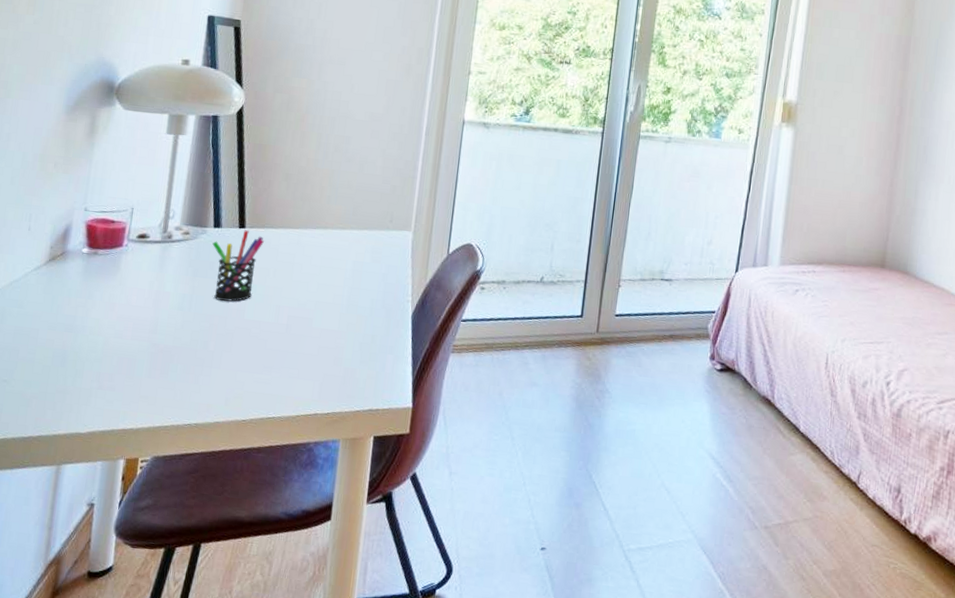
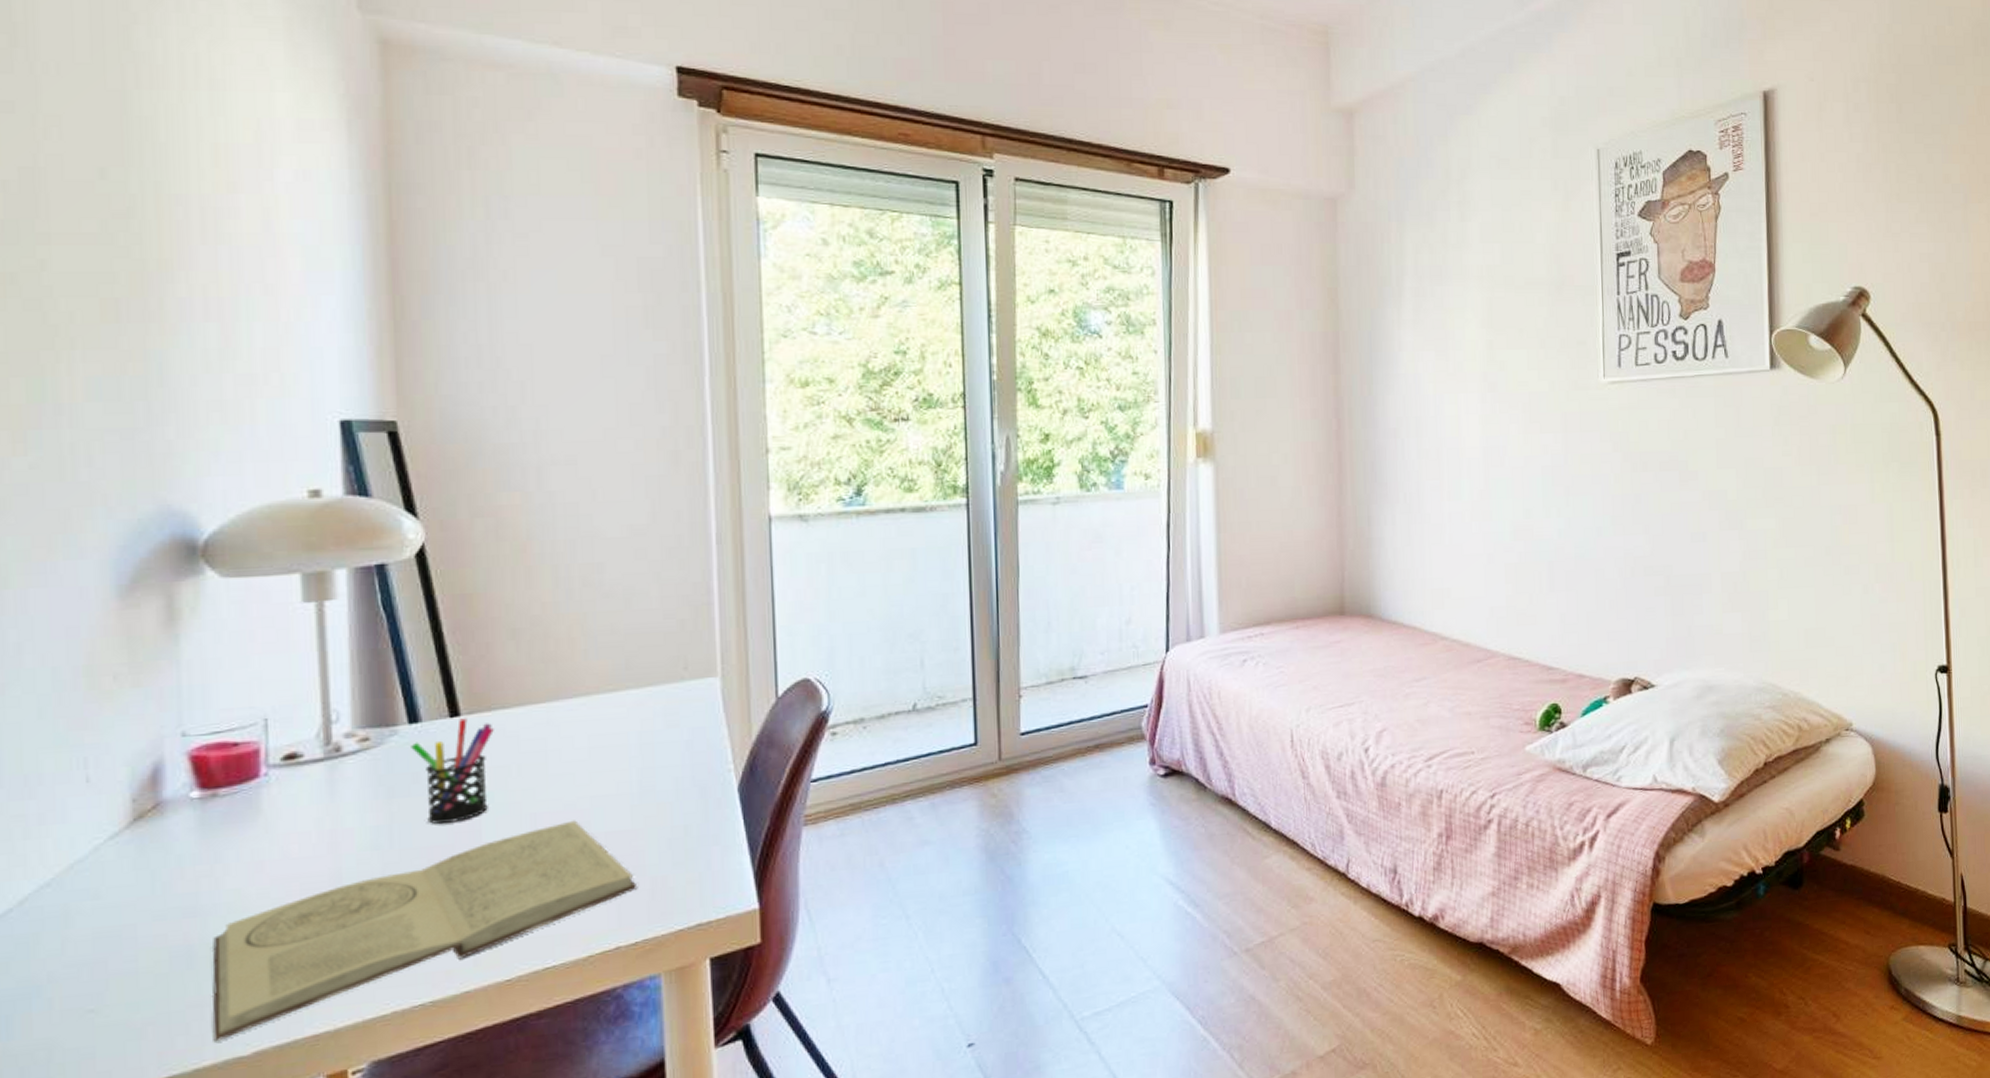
book: none [67,316,336,419] -> present [211,820,638,1042]

